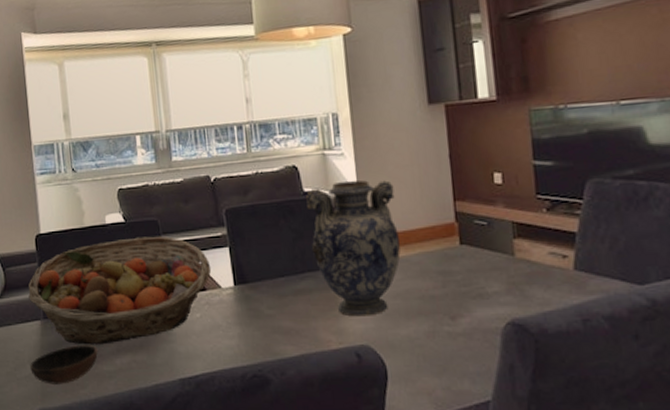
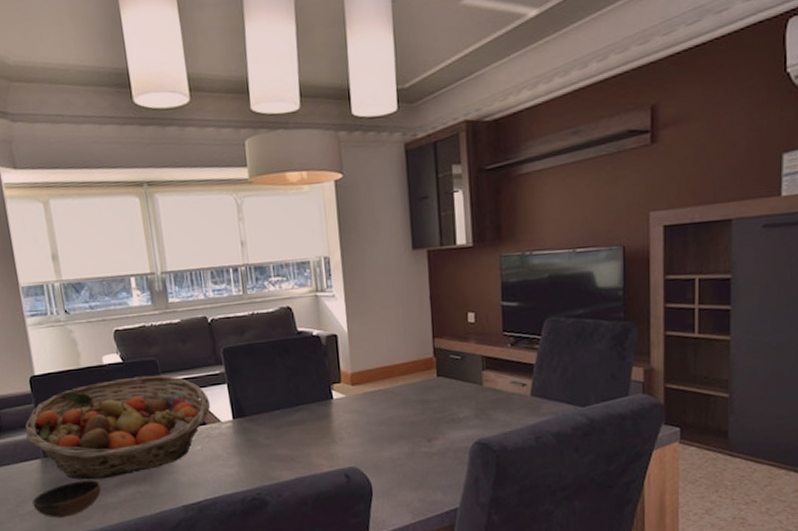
vase: present [305,180,401,317] -> none [298,320,385,443]

